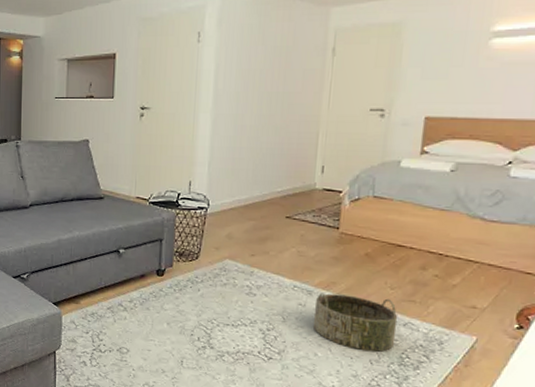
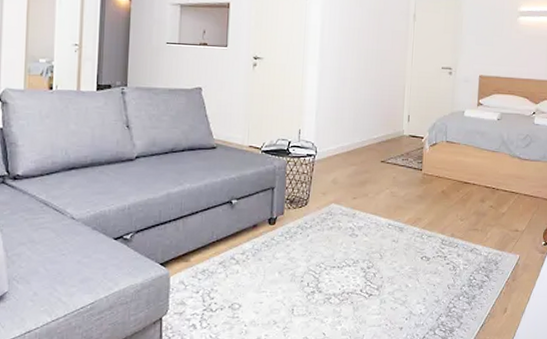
basket: present [312,293,398,352] -> none [404,229,467,278]

